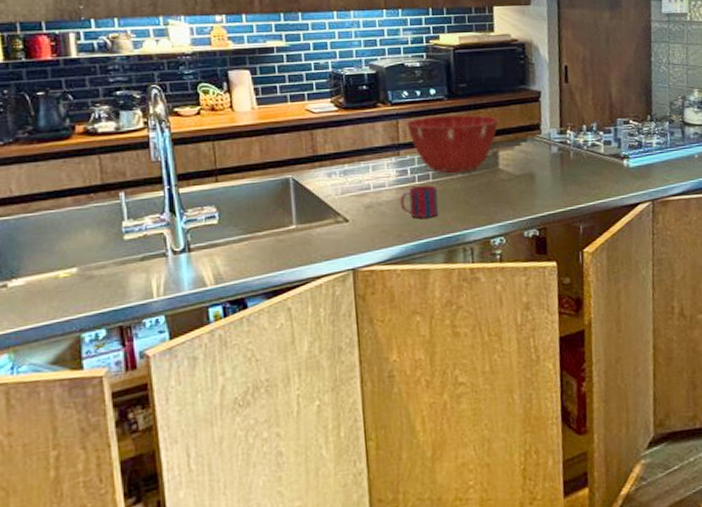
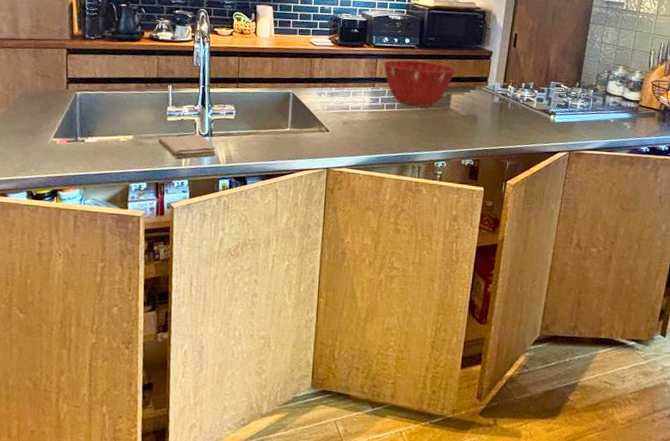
washcloth: none [115,251,200,291] -> present [158,134,217,160]
mug: present [399,185,439,218] -> none [369,112,400,138]

